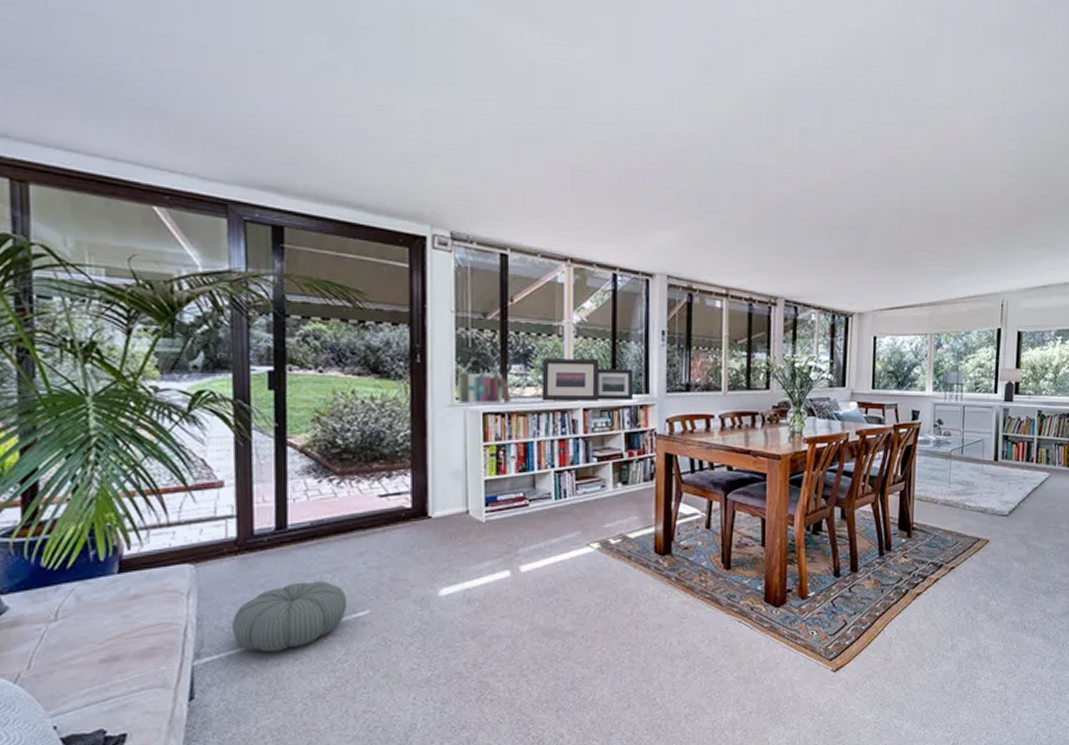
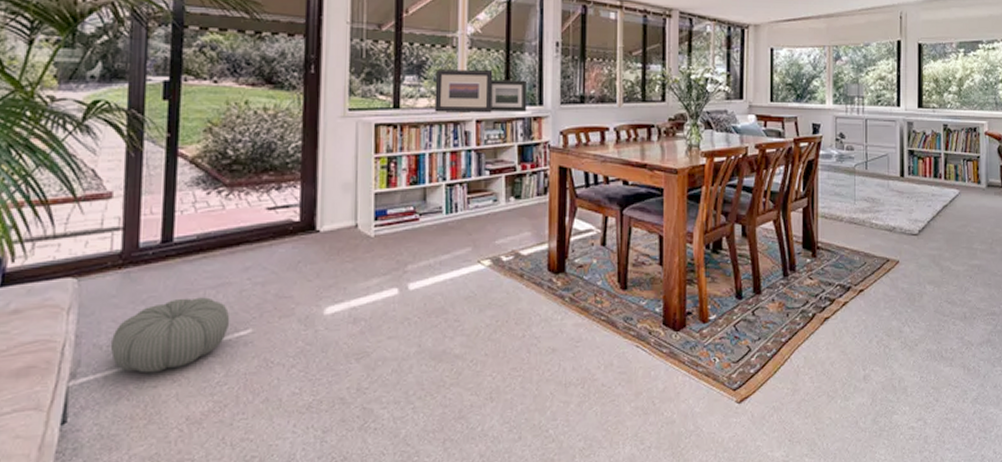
books: present [457,372,511,404] -> none [350,83,404,115]
table lamp: present [998,368,1022,403] -> none [900,80,925,116]

